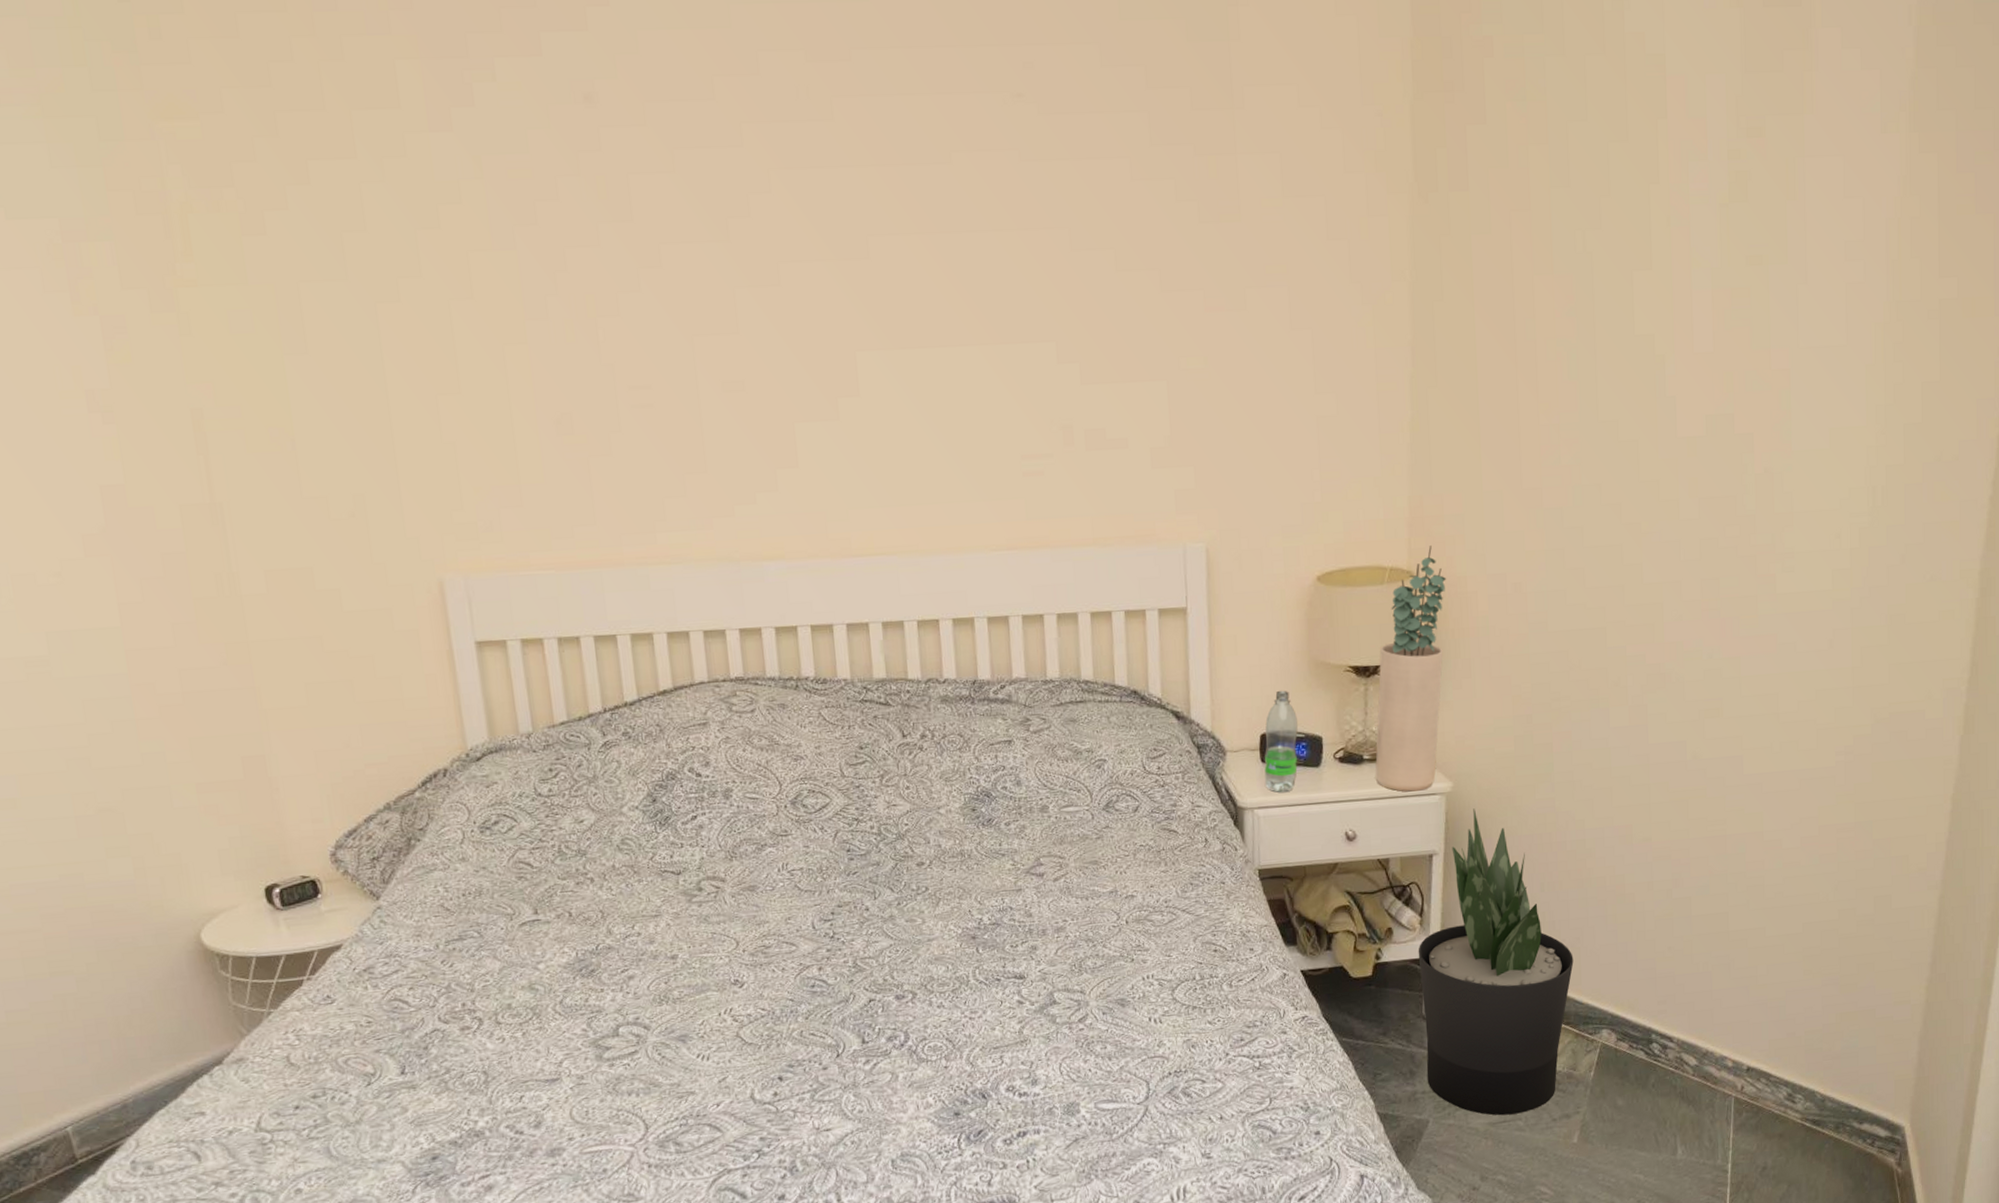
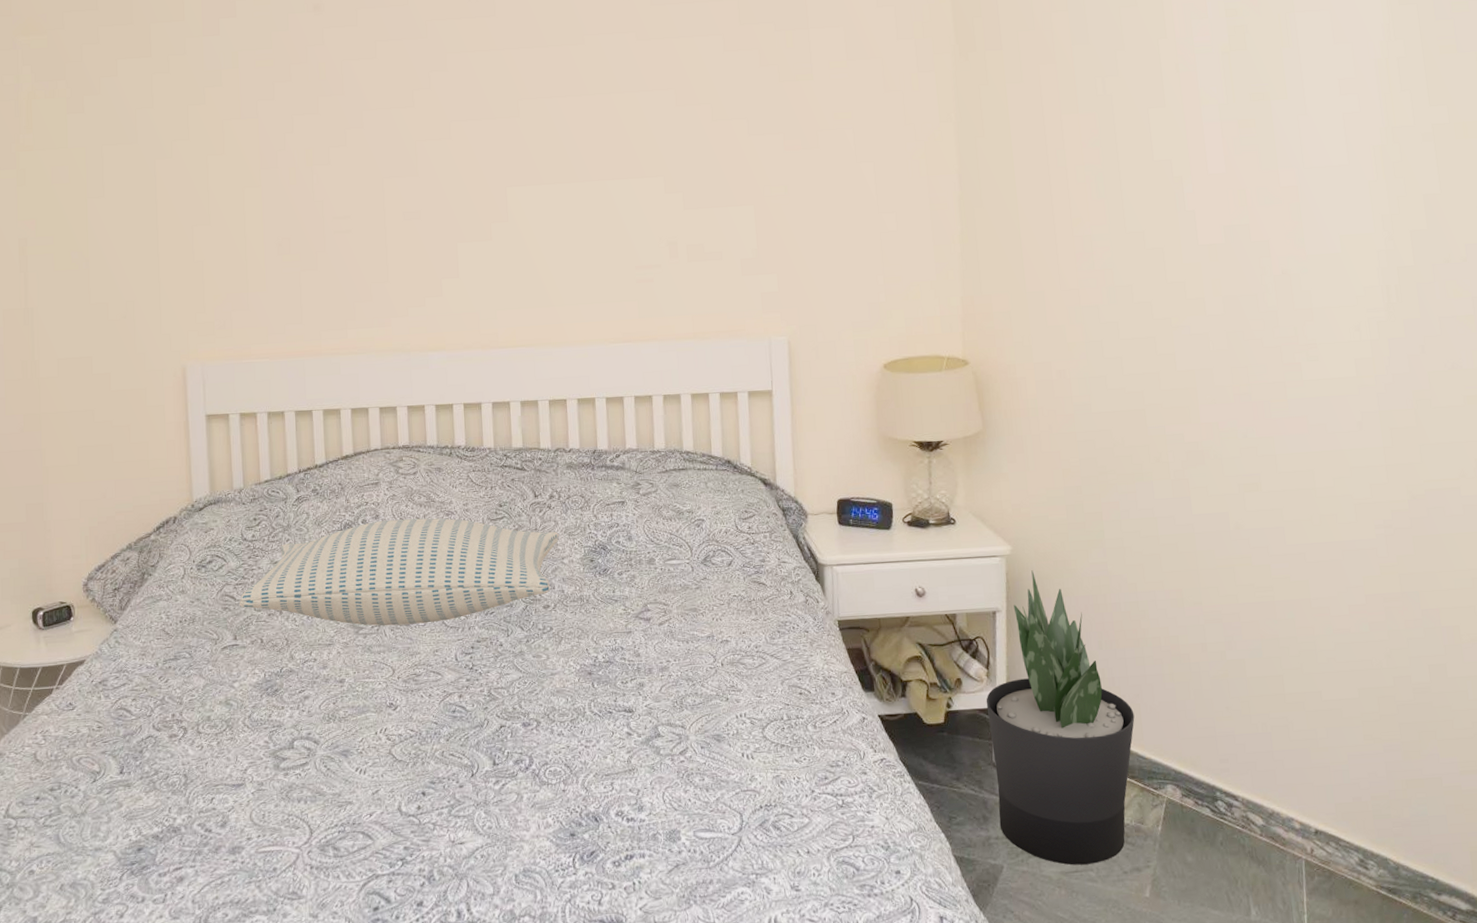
pillow: none [538,764,933,893] -> present [240,518,559,626]
bottle: present [1264,690,1299,792] -> none [841,461,871,552]
vase: present [1375,546,1447,792] -> none [940,338,998,554]

